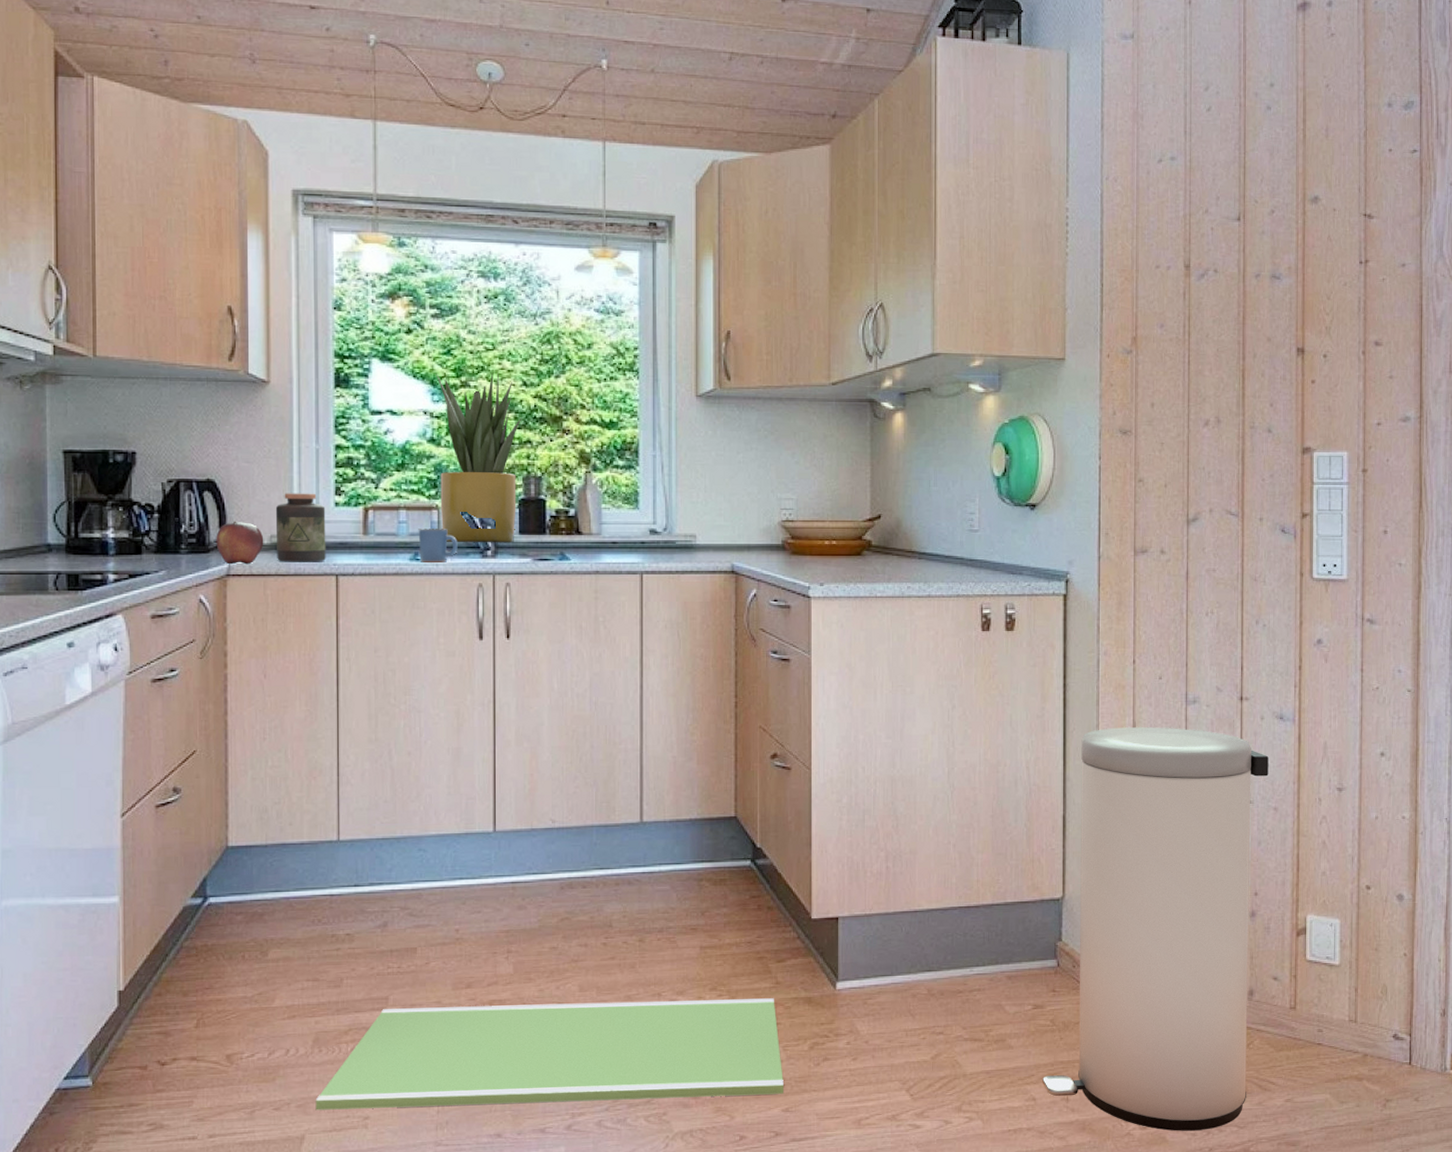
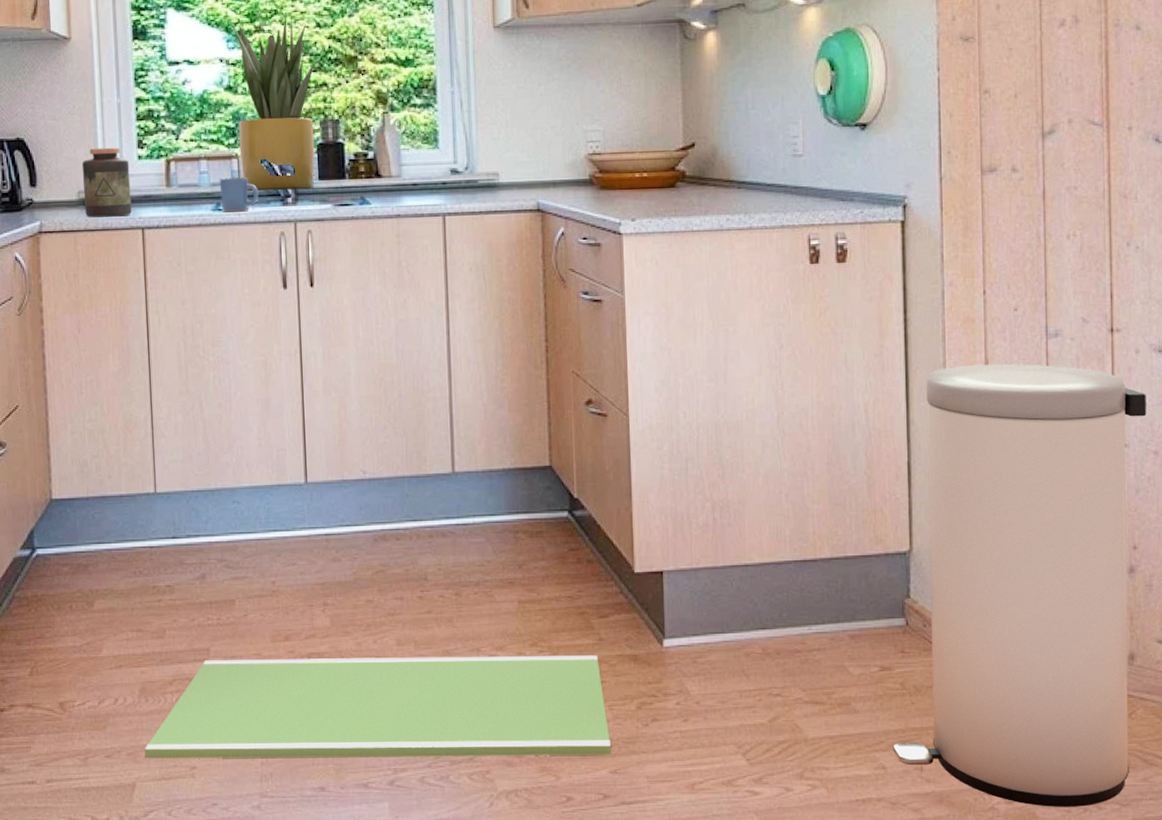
fruit: present [216,521,264,565] -> none [27,178,73,222]

